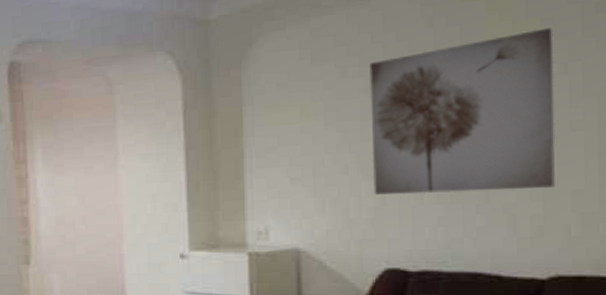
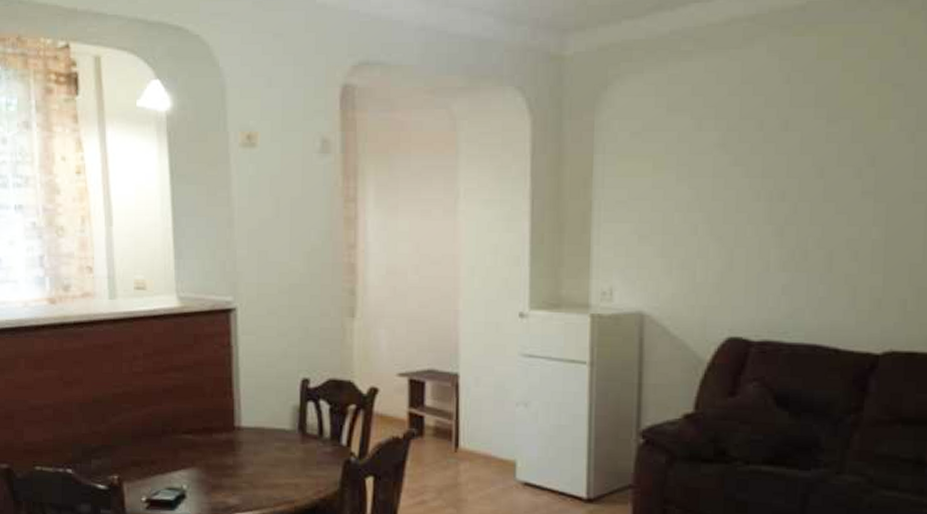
wall art: present [370,28,555,195] -> none [721,94,903,261]

